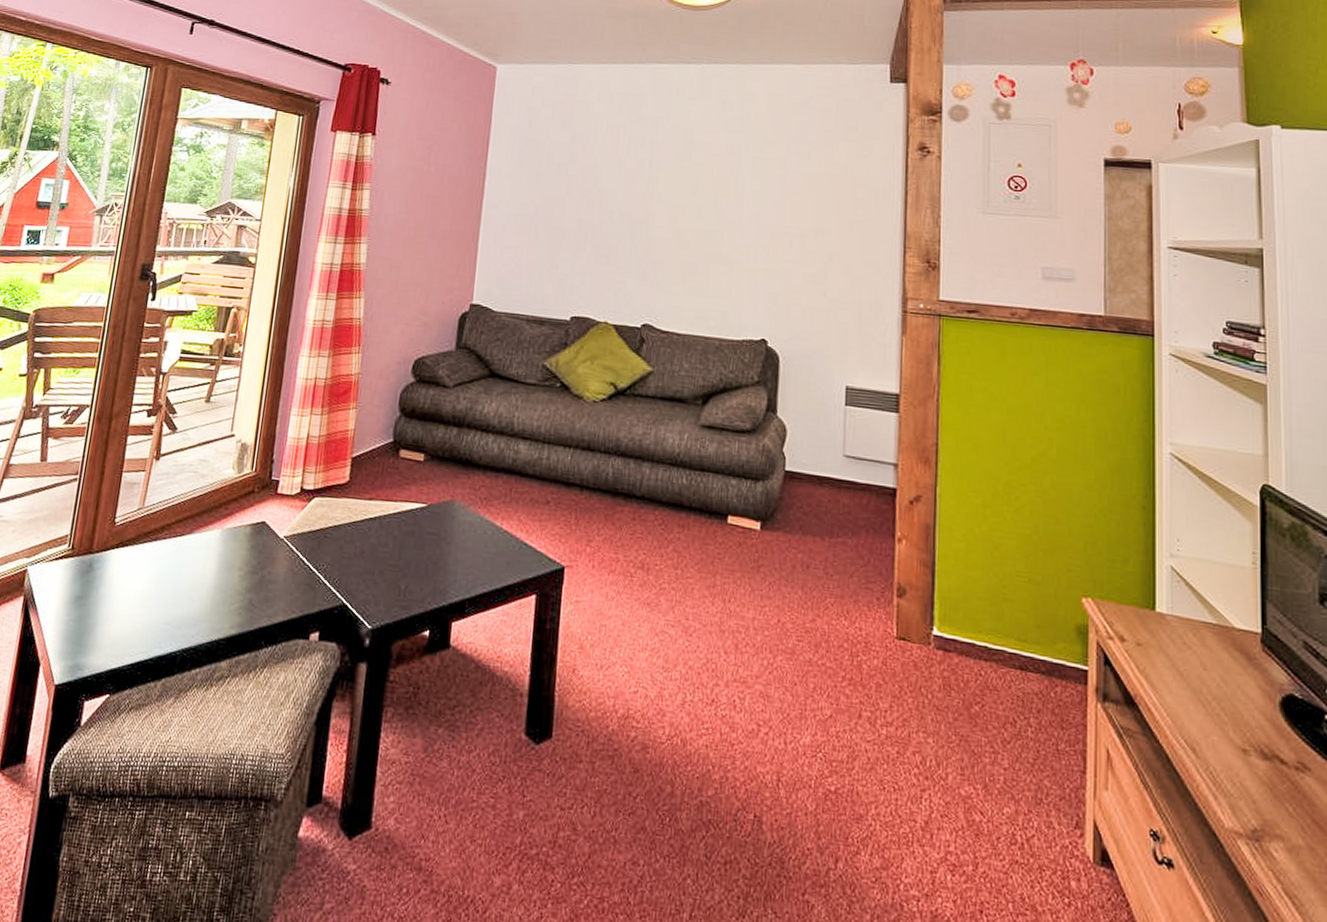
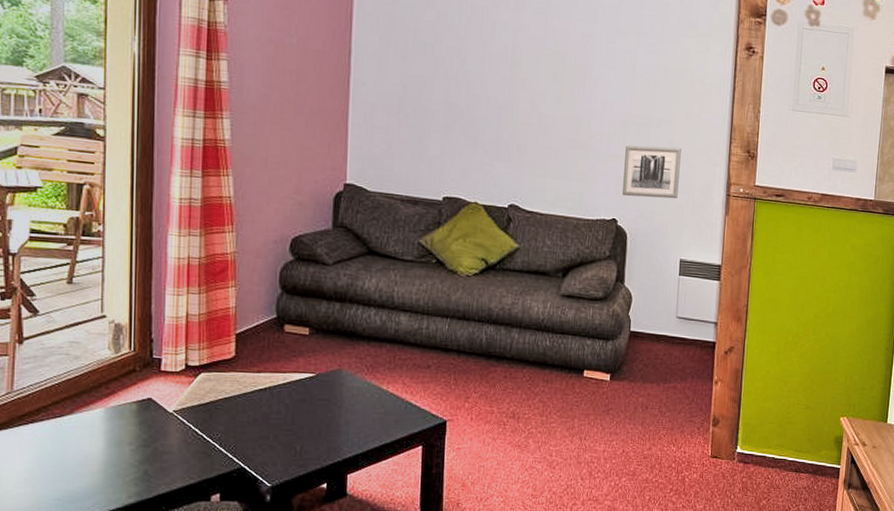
wall art: none [773,258,843,317] -> present [622,145,681,199]

